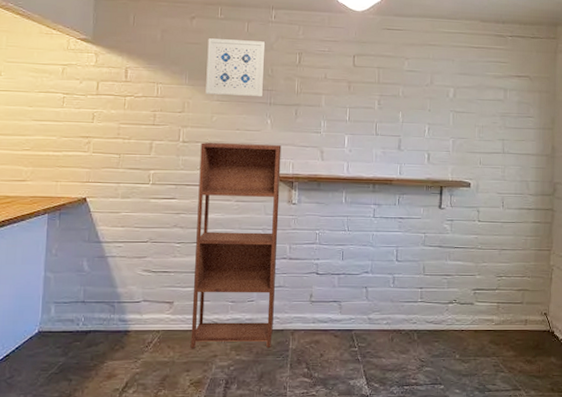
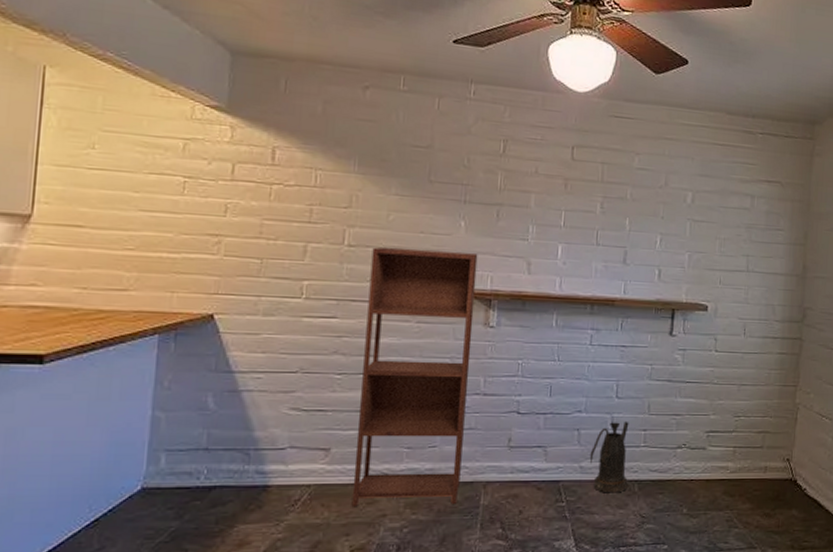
wall art: present [205,38,266,98] -> none [380,115,461,193]
watering can: none [376,280,408,341] -> present [589,421,629,493]

